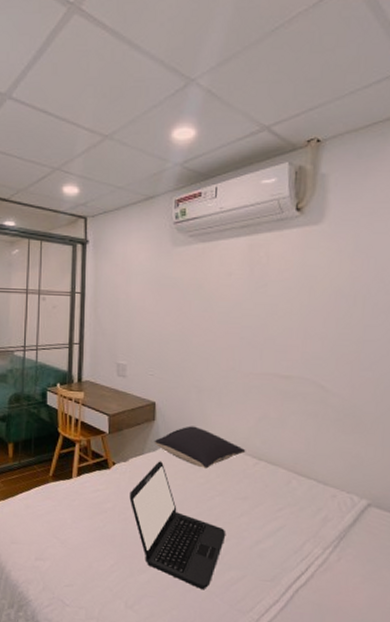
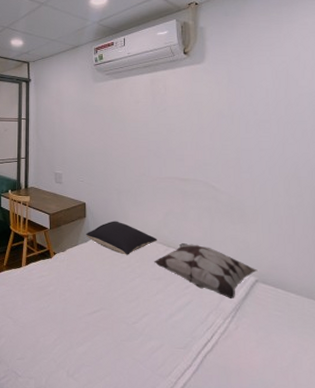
laptop: present [129,461,225,589] -> none [68,250,145,358]
decorative pillow: none [240,456,372,525] -> present [154,243,258,299]

